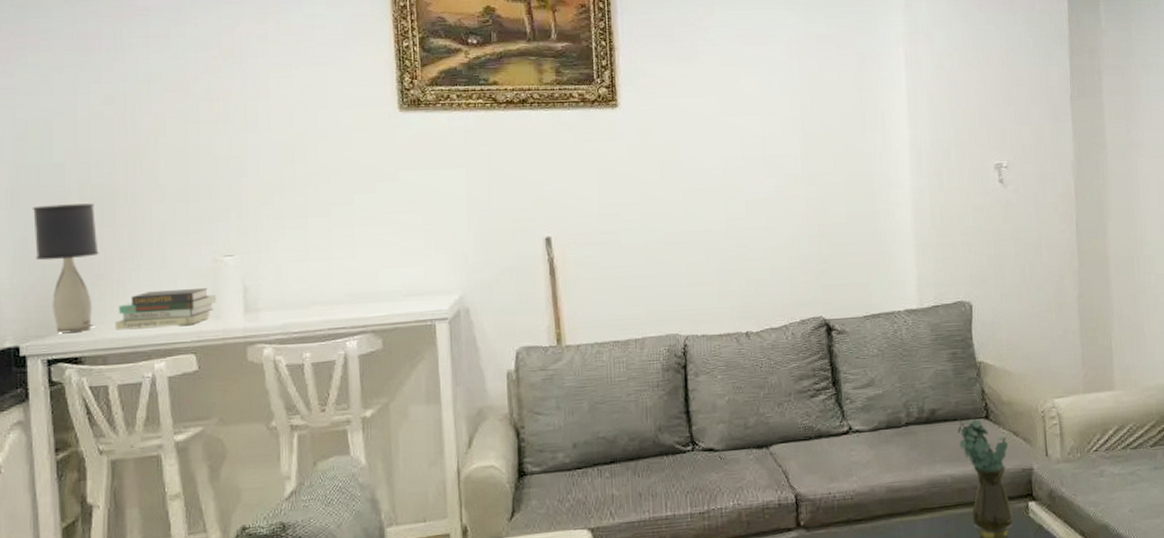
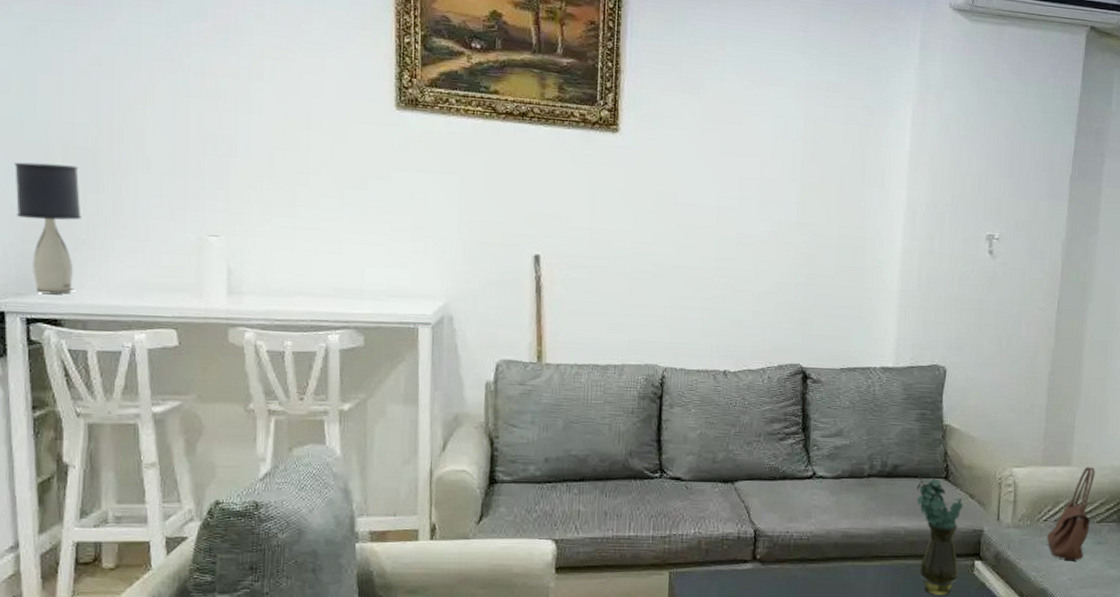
books: present [115,287,217,330] -> none [96,262,201,300]
handbag: none [1099,388,1143,491] -> present [1046,466,1095,561]

